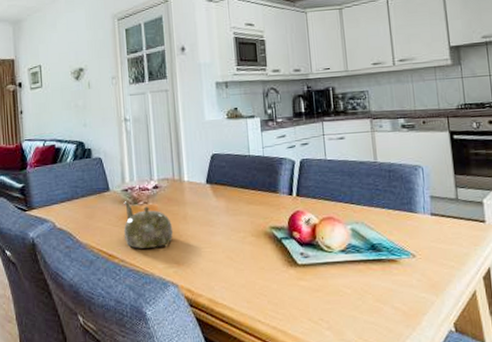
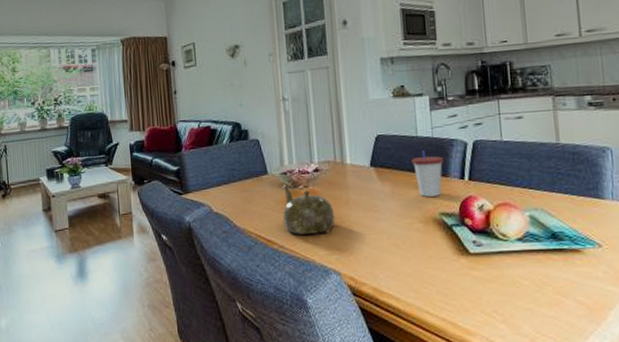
cup: none [244,168,274,212] -> present [411,150,444,197]

